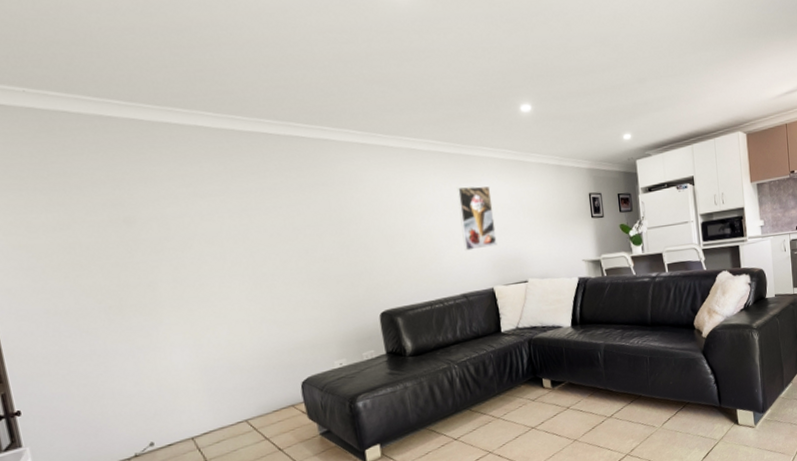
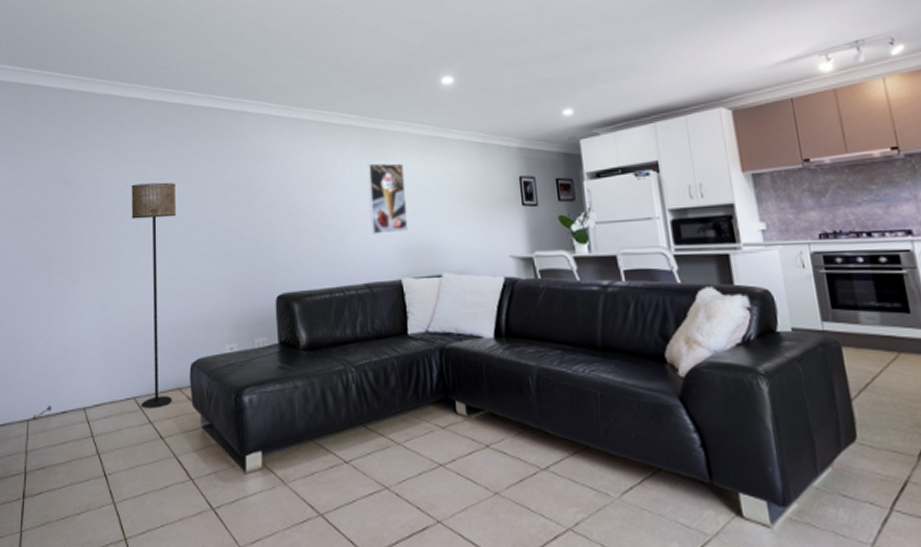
floor lamp: none [208,214,287,428] -> present [131,182,176,409]

